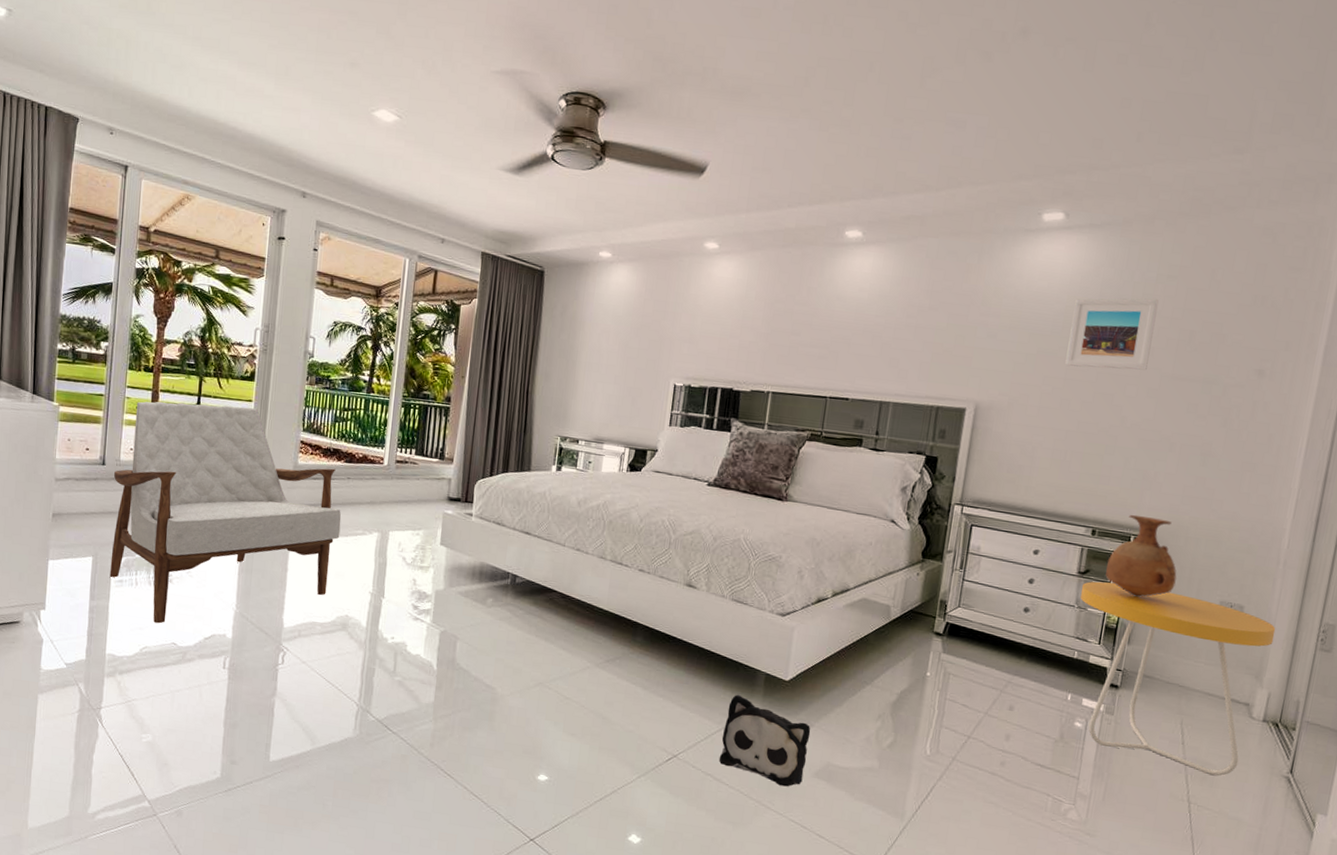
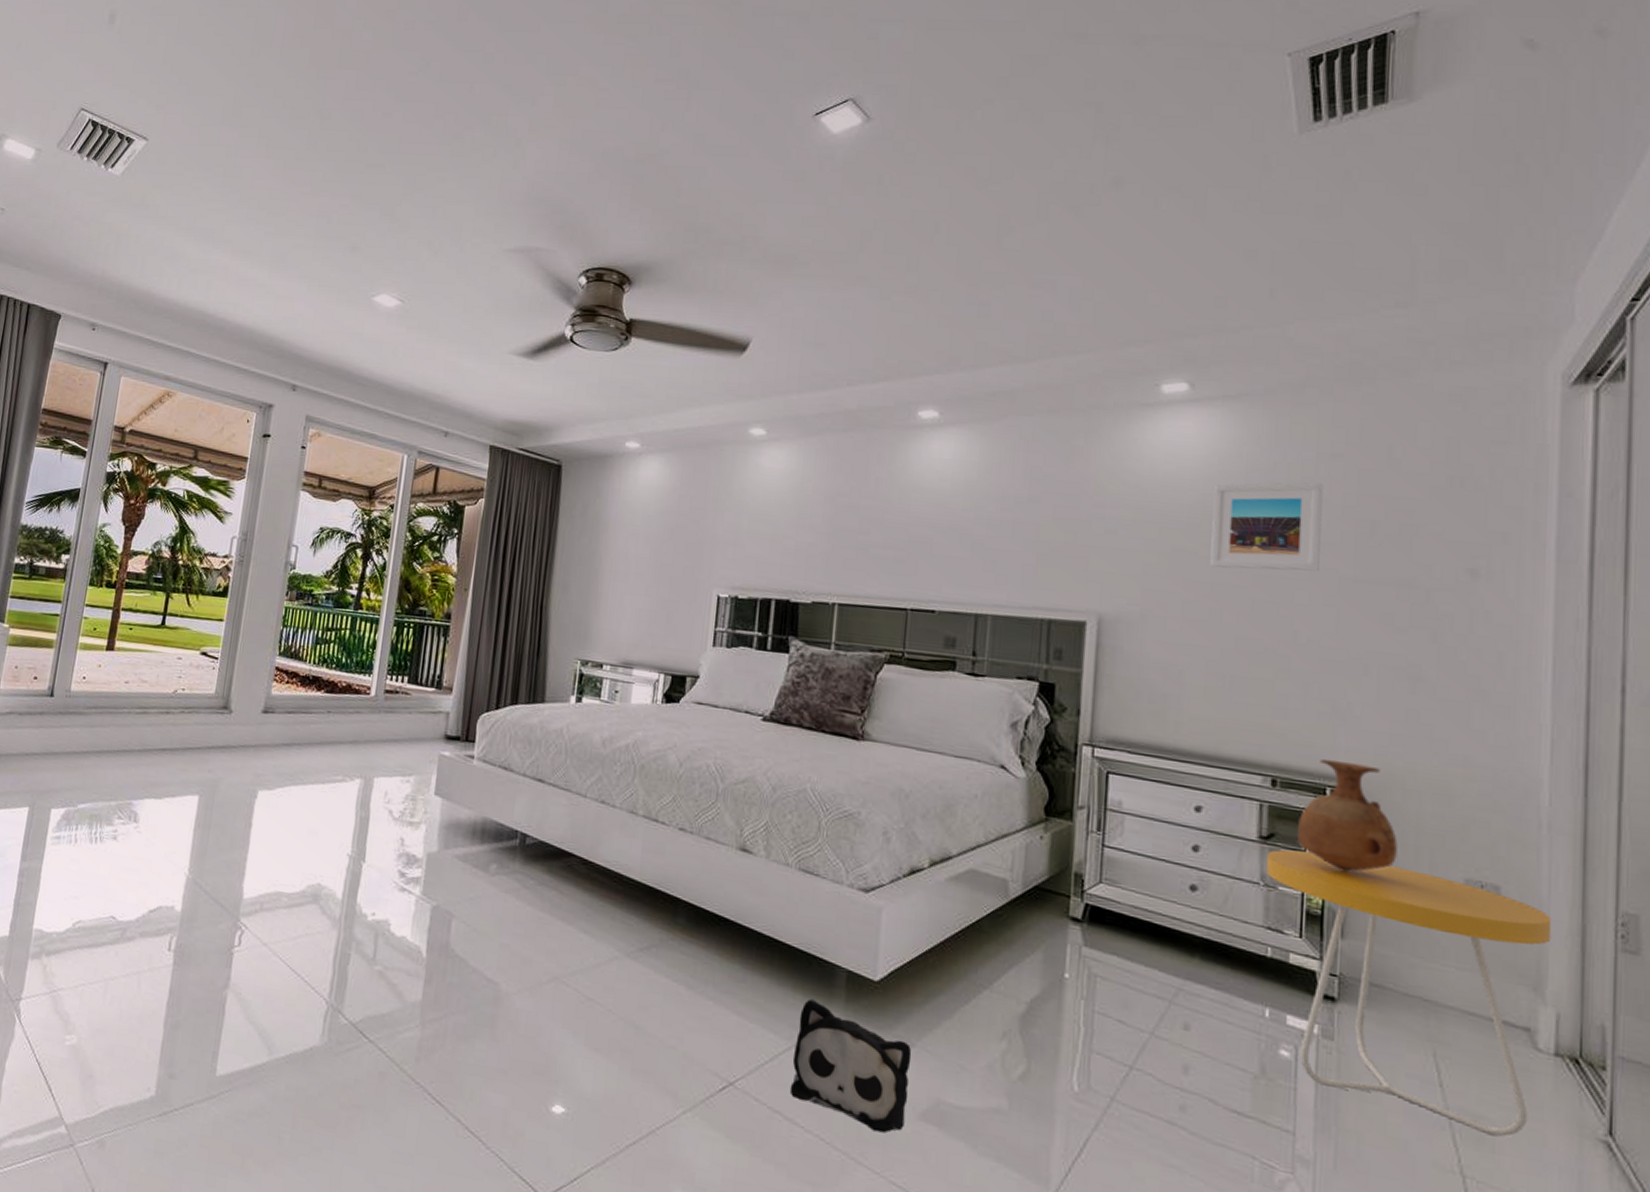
armchair: present [110,401,342,624] -> none [46,621,318,892]

